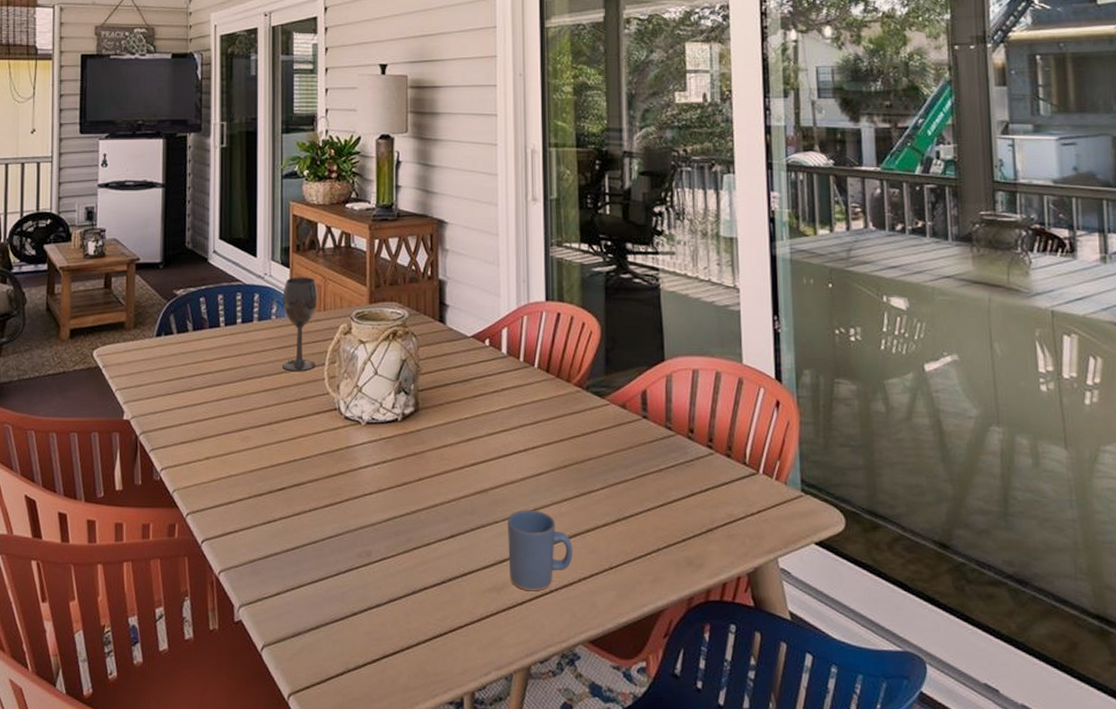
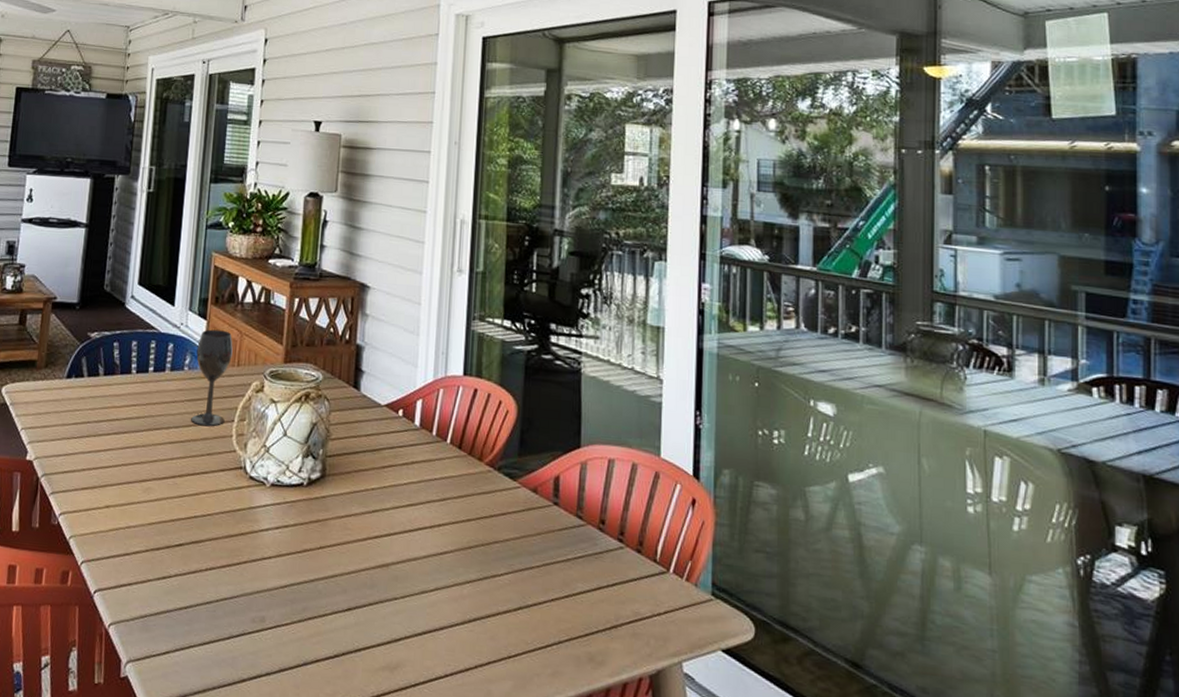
mug: present [507,509,573,592] -> none [404,588,472,675]

